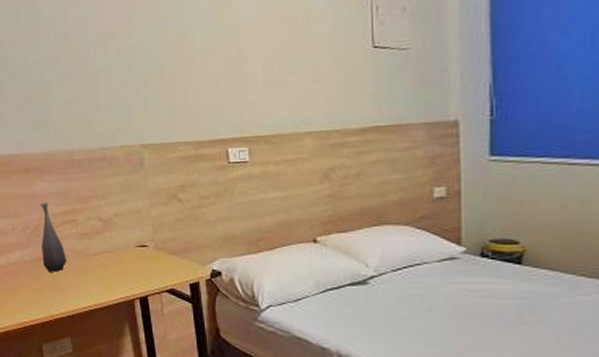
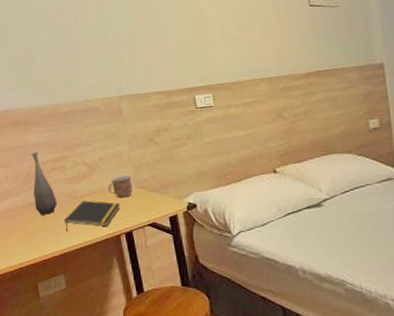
notepad: none [73,259,136,292] -> present [64,200,121,232]
mug: none [123,235,151,259] -> present [107,175,133,198]

